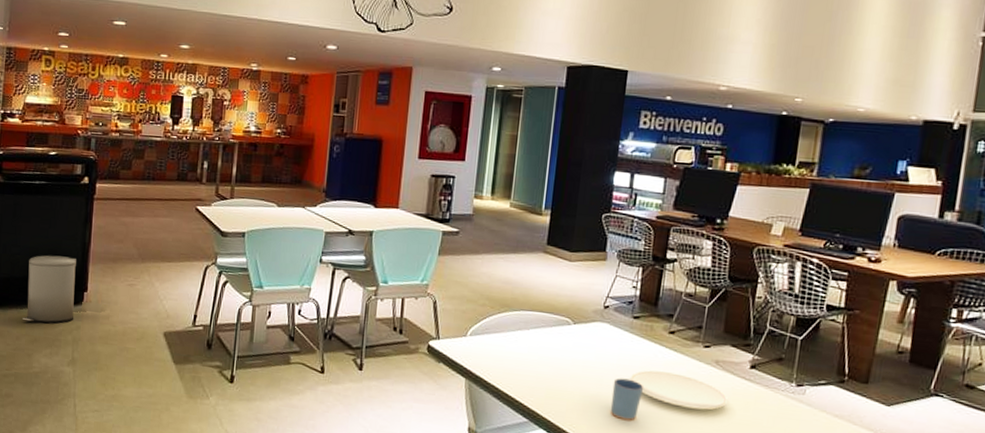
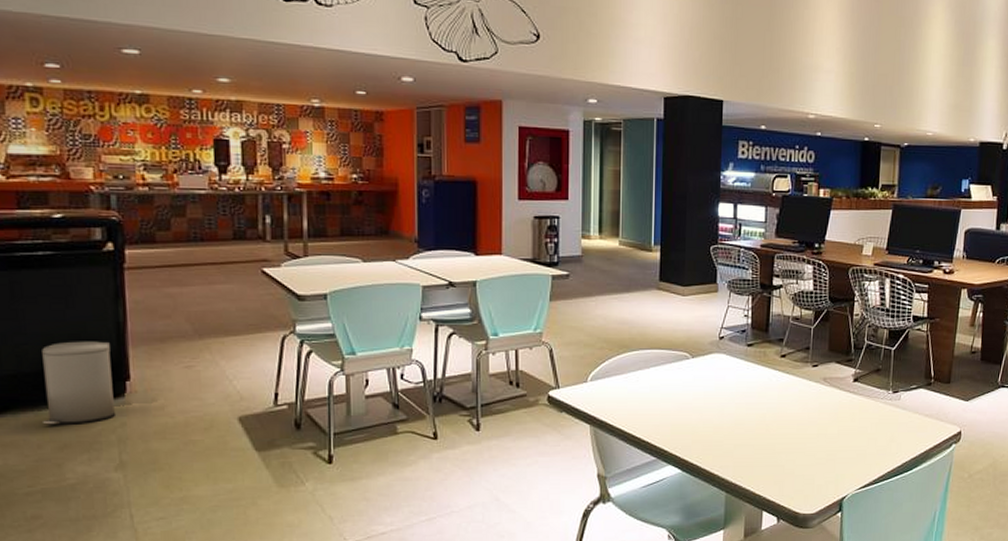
mug: present [610,378,644,420] -> none [733,405,762,444]
plate: present [629,370,728,410] -> none [748,394,837,426]

